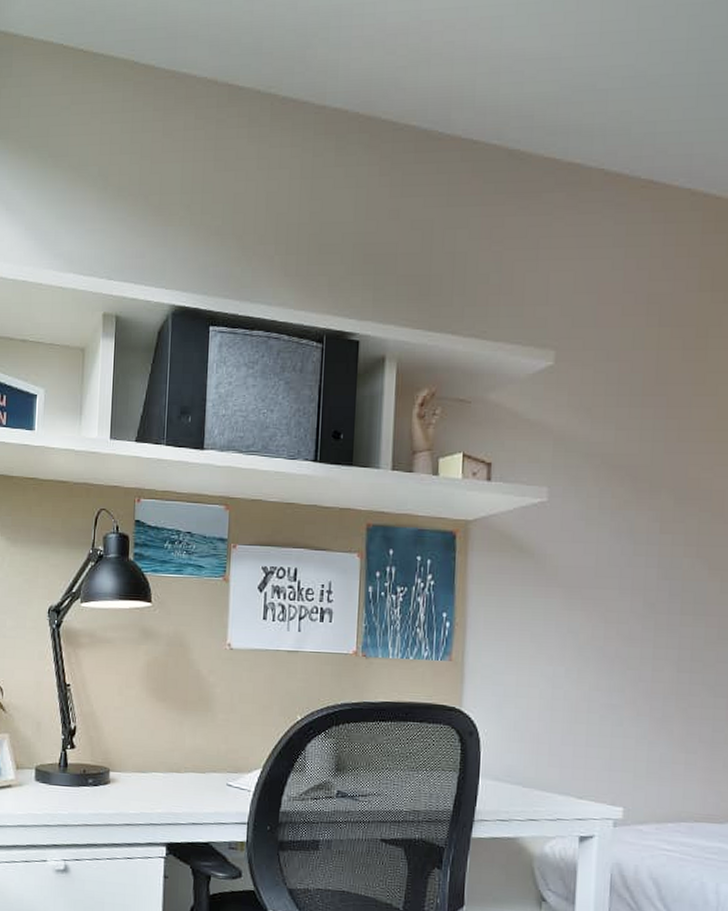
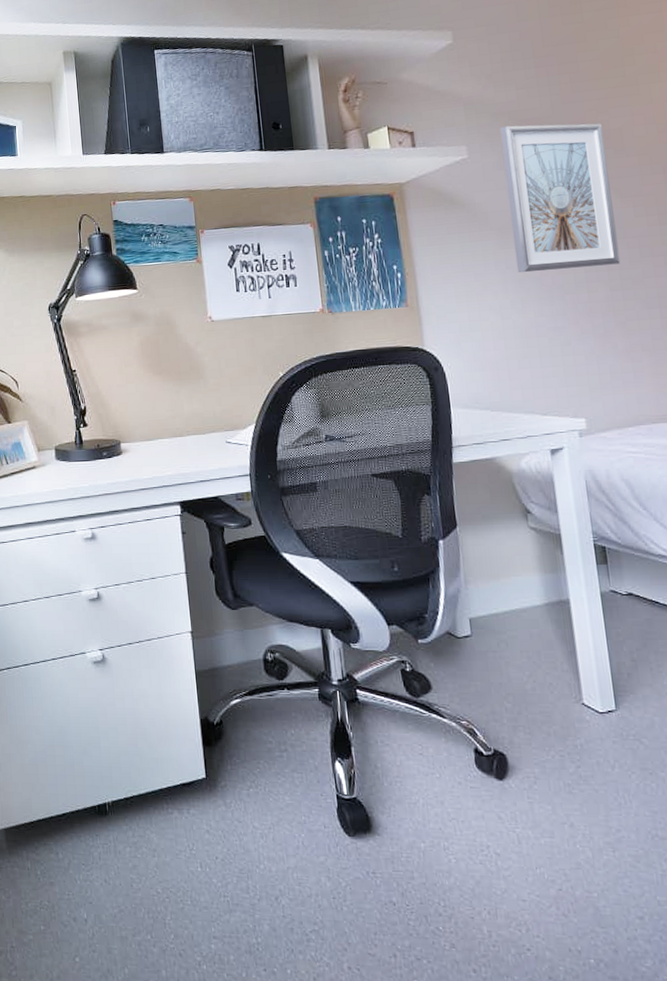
picture frame: none [579,470,705,643] -> present [500,122,621,273]

